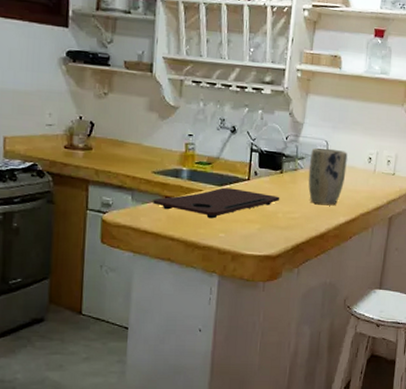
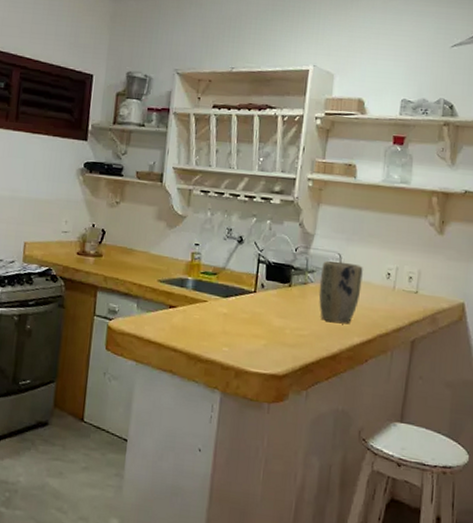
cutting board: present [153,187,280,219] -> none [157,299,288,332]

